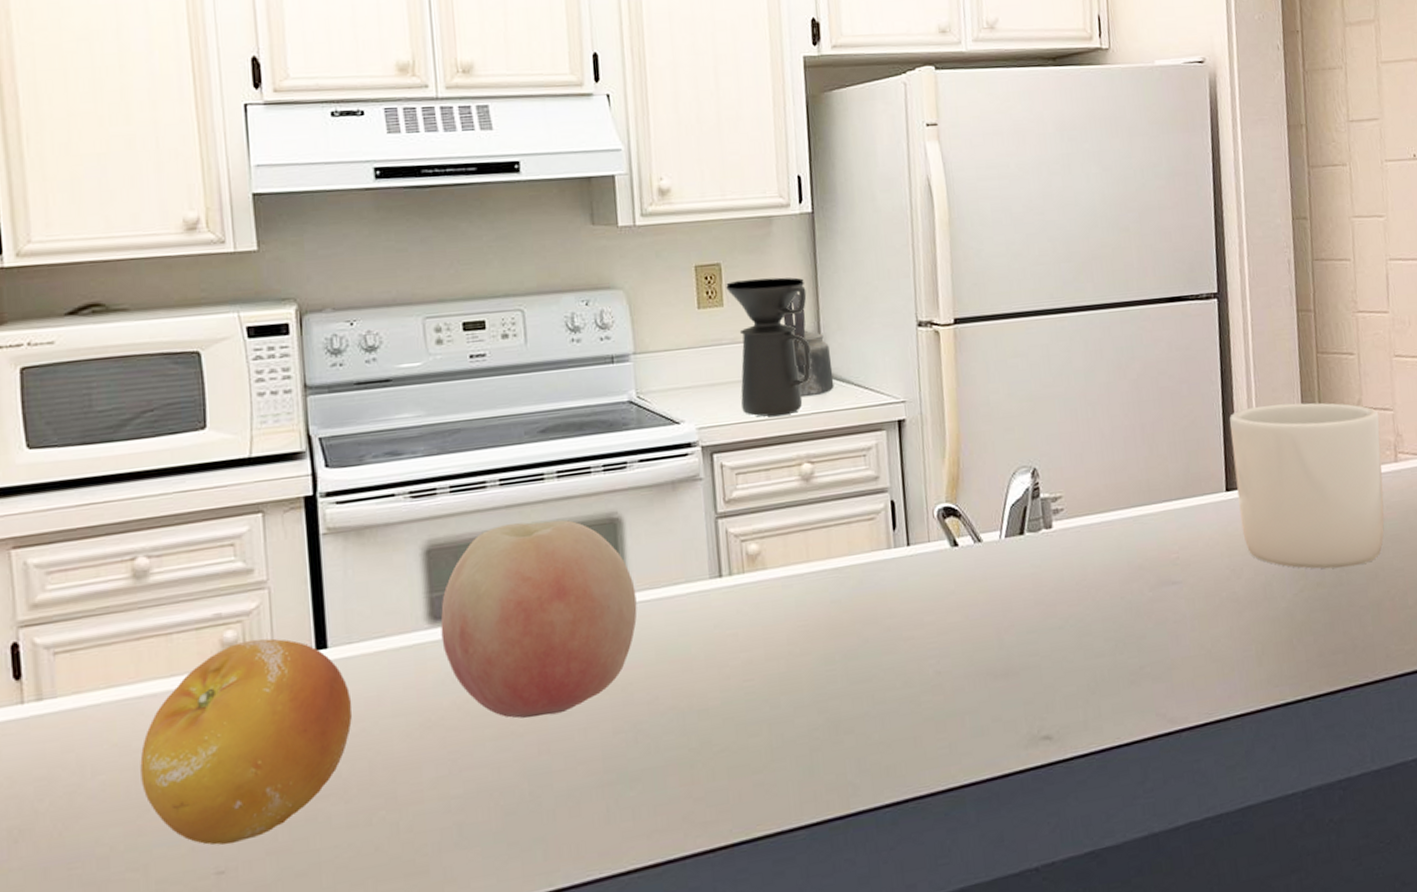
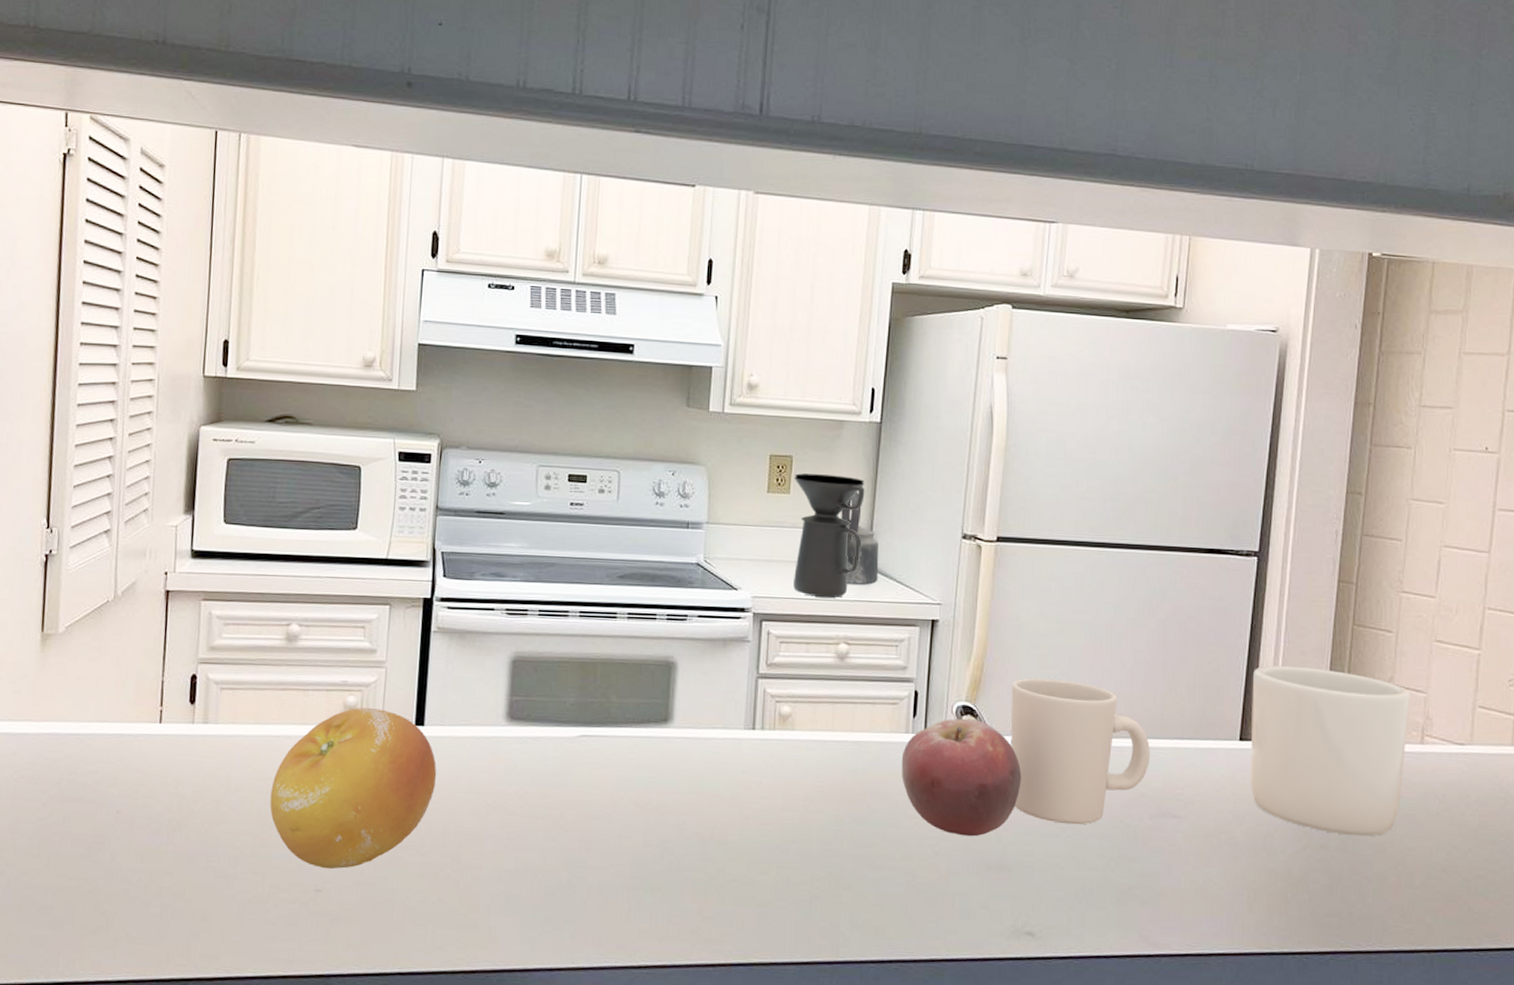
fruit: present [440,519,637,719] -> none [514,650,679,819]
fruit: none [886,520,1017,649] -> present [901,718,1022,837]
mug: none [991,460,1142,614] -> present [1010,678,1150,825]

